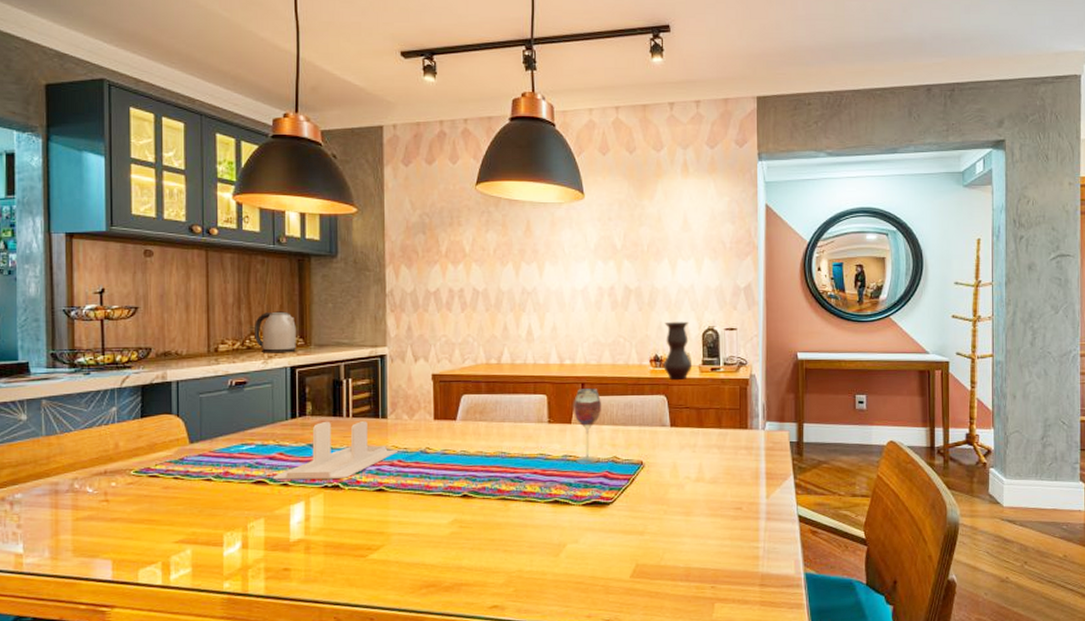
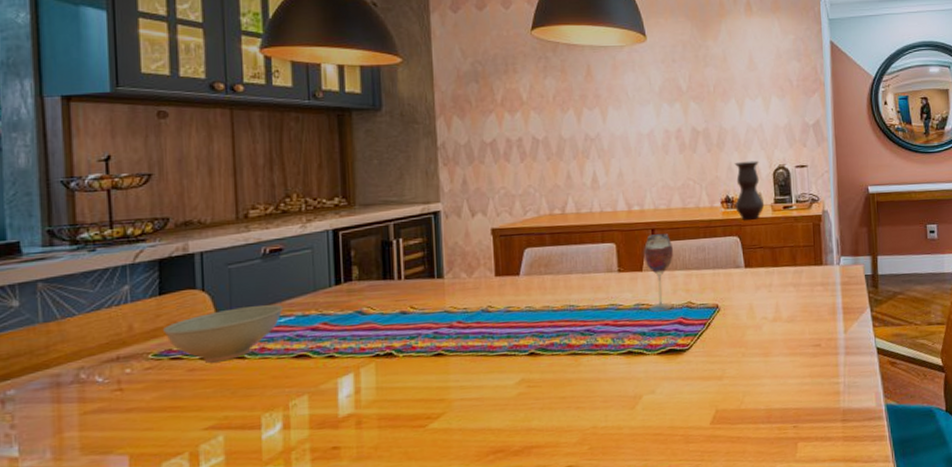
bowl: none [144,433,246,482] -> present [163,304,284,363]
kettle: present [255,311,296,353] -> none [290,170,339,217]
napkin holder: present [272,421,399,480] -> none [316,283,458,353]

